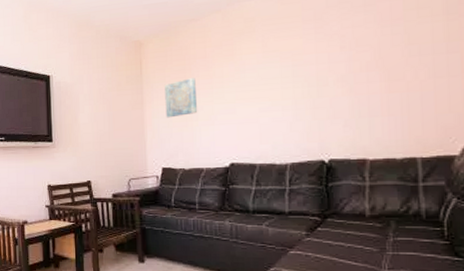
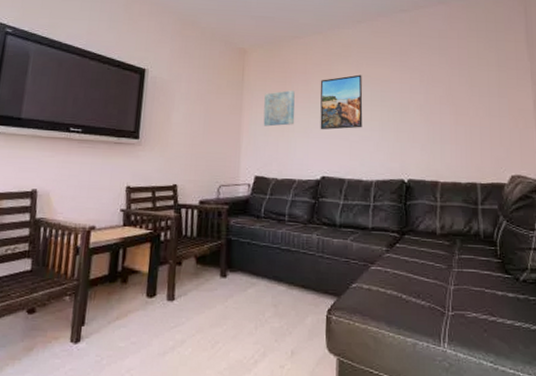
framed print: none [222,50,273,116] -> present [320,74,363,130]

